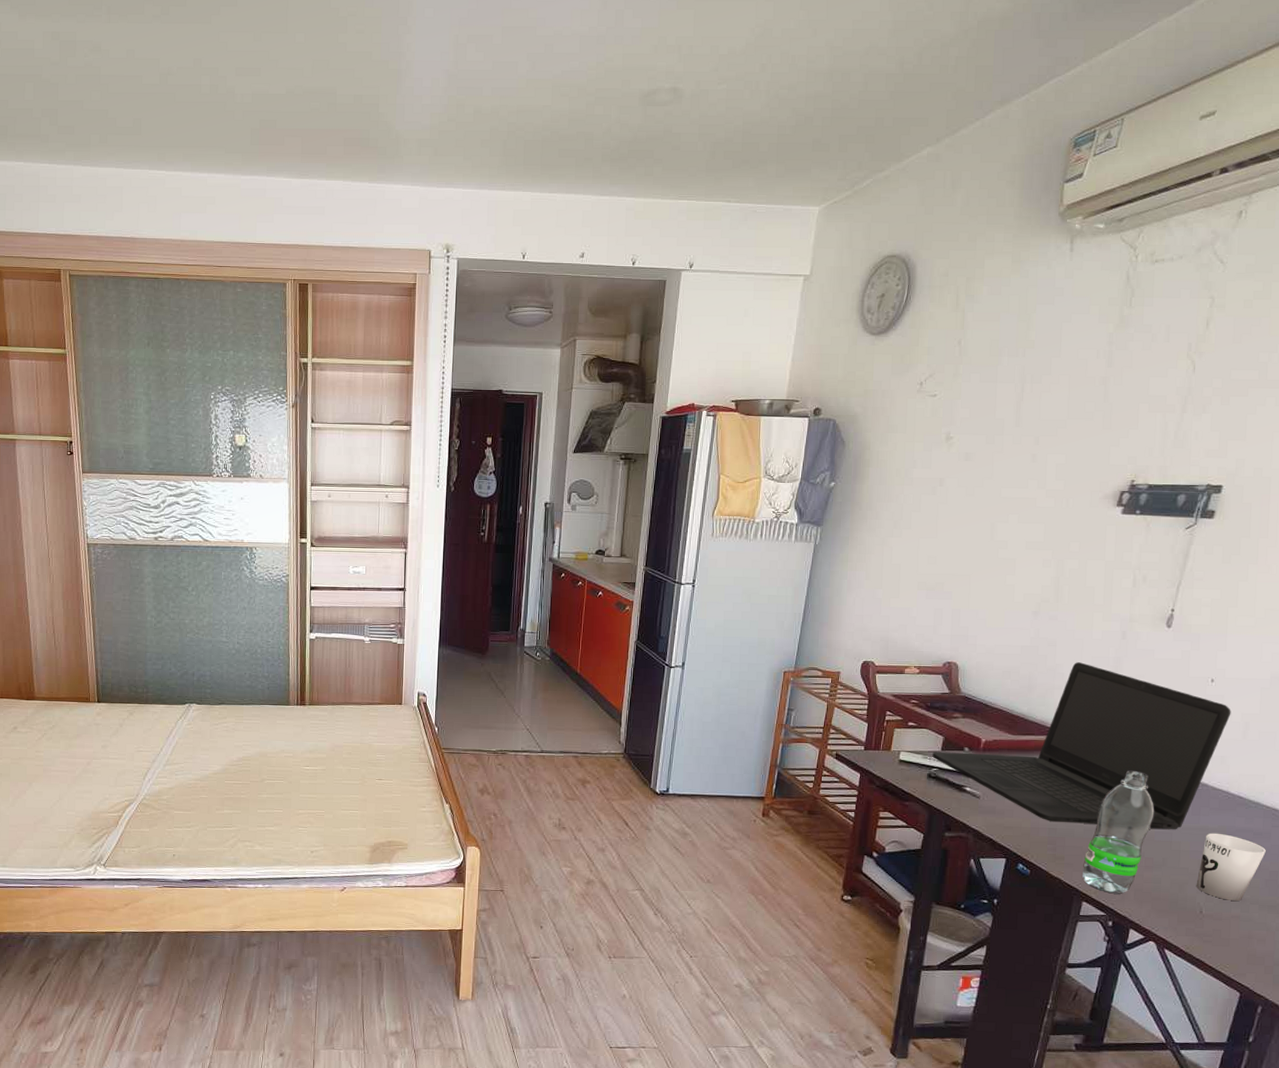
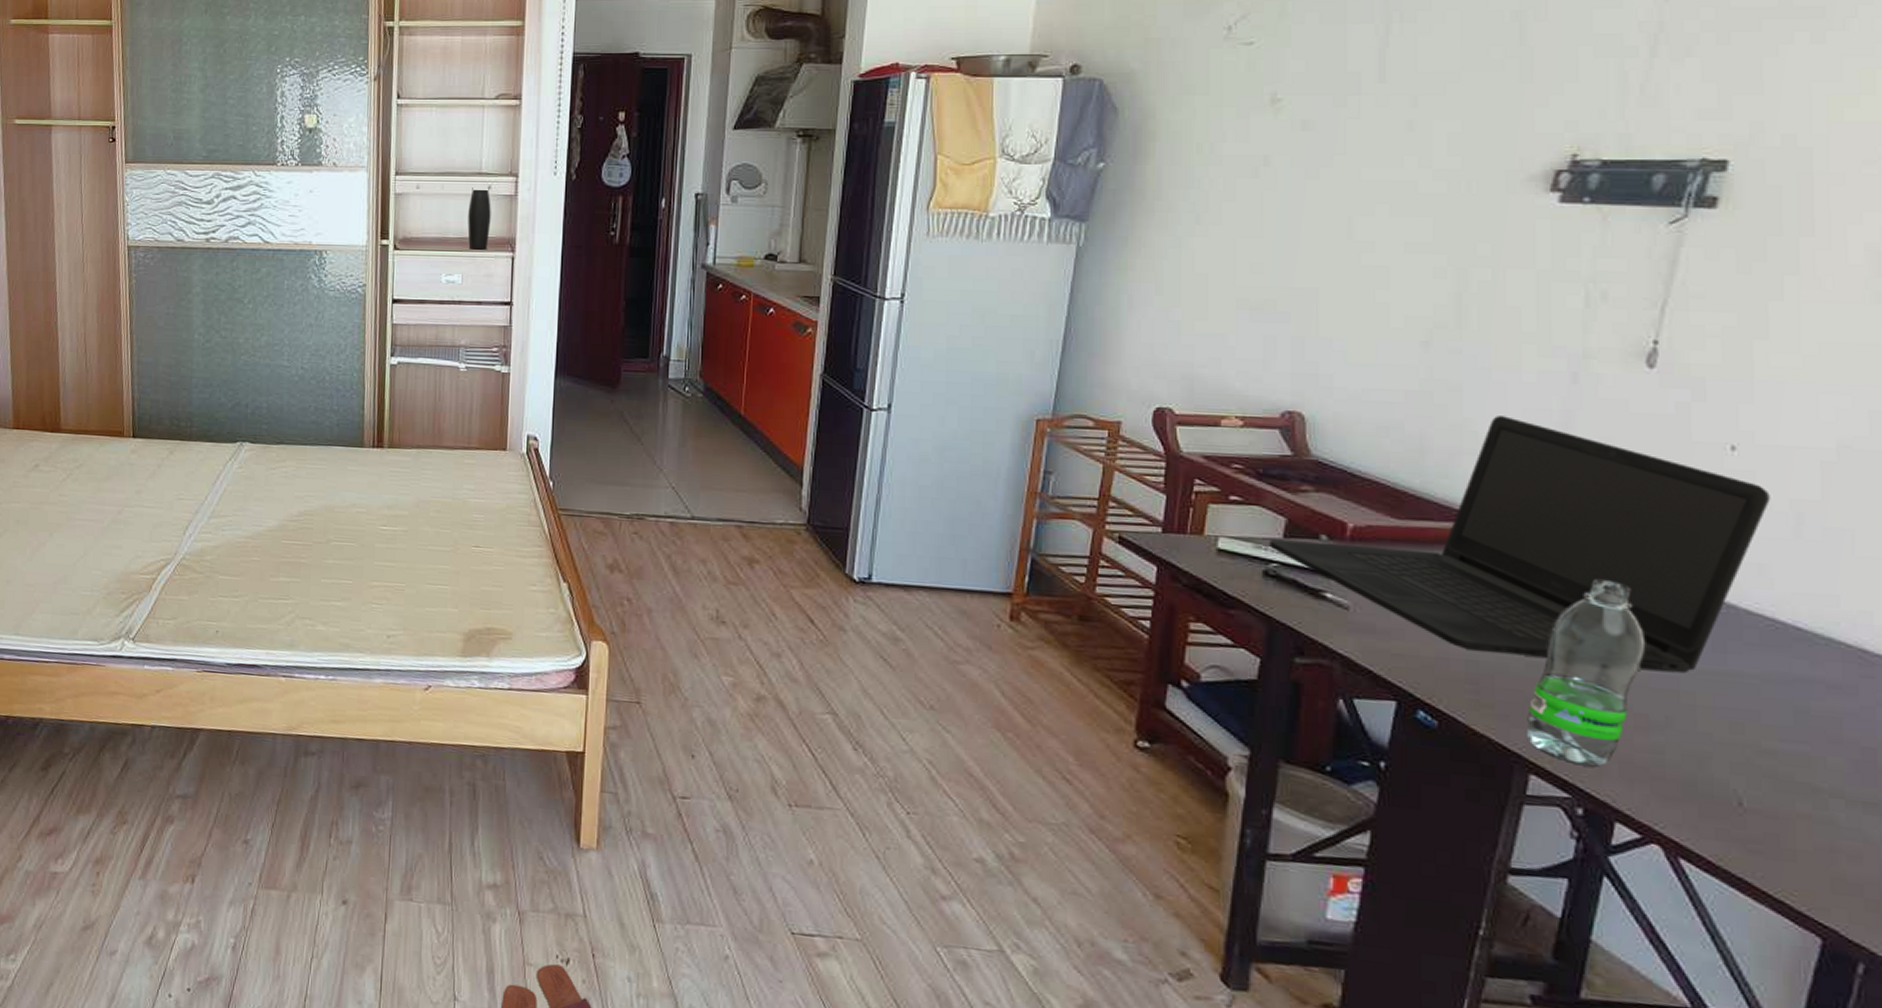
vase: none [370,496,388,547] -> present [467,187,491,250]
cup: present [1196,833,1266,901] -> none [1727,681,1851,791]

